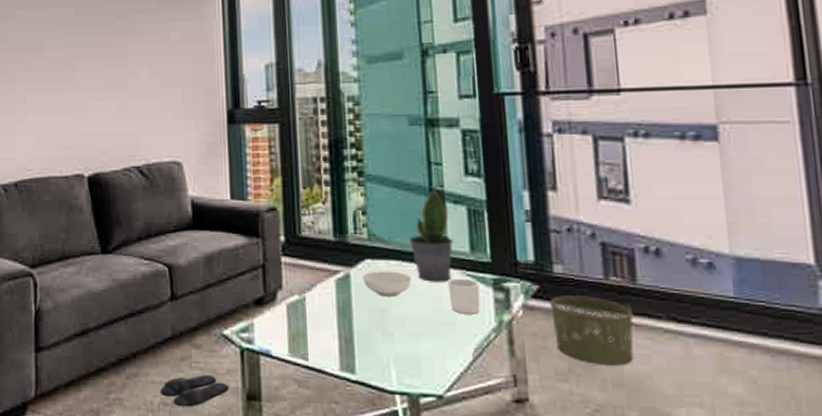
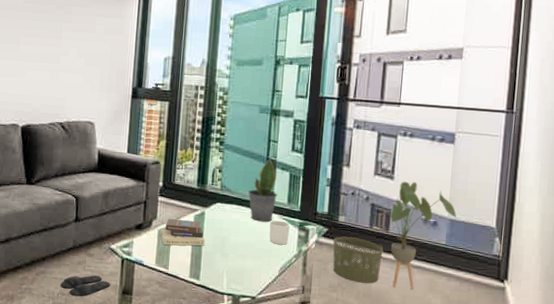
books: none [289,287,357,326] -> present [160,219,206,246]
bowl: present [362,271,411,297] -> none [213,211,246,230]
house plant: none [616,204,745,372] -> present [379,181,457,290]

